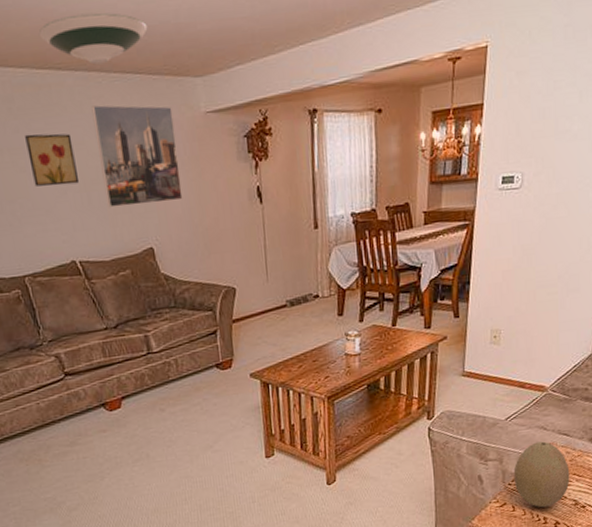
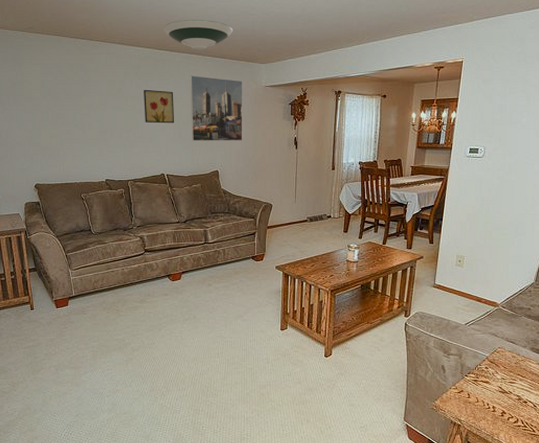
decorative egg: present [513,441,570,508] -> none [470,345,515,398]

